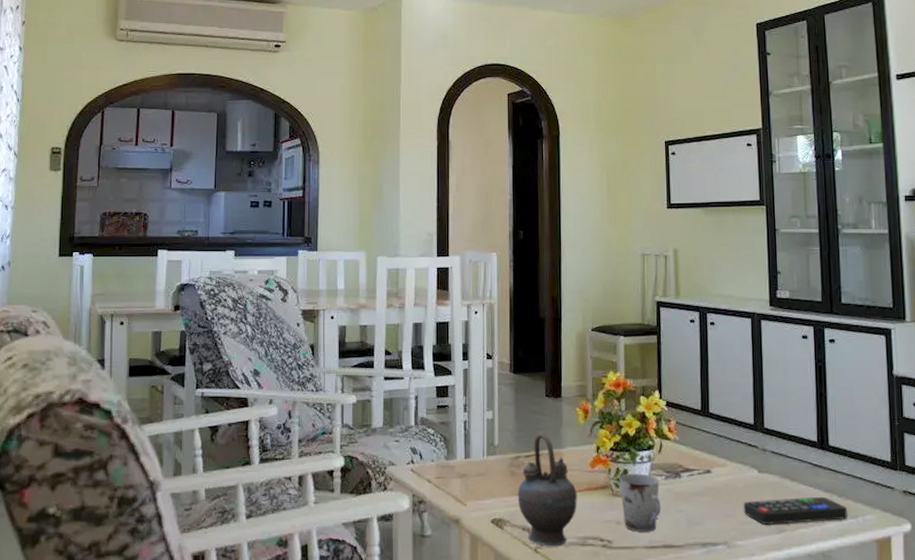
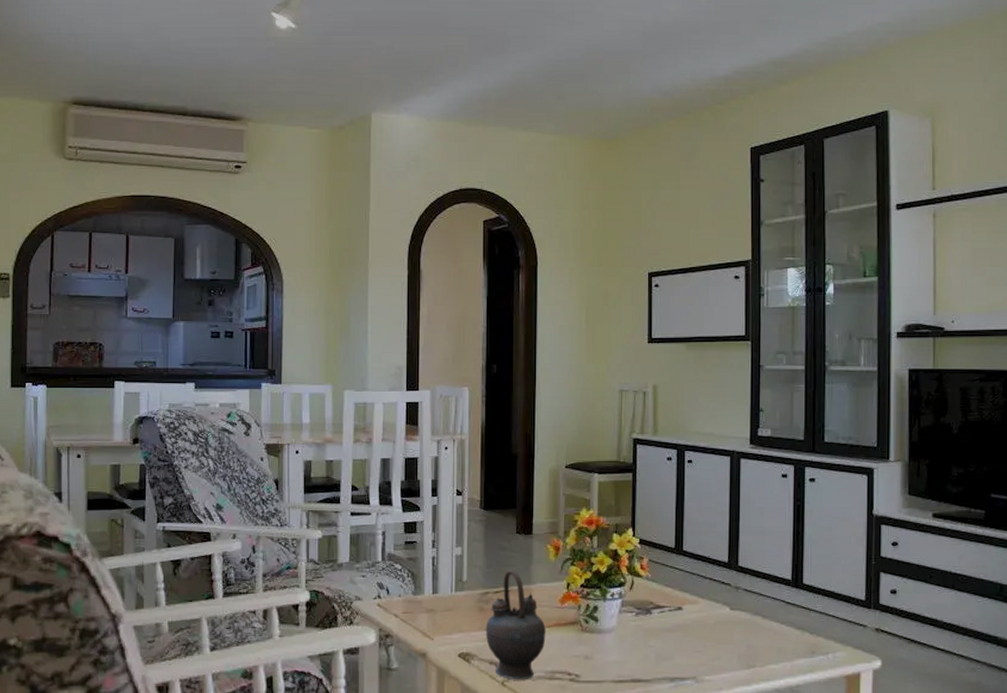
cup: present [619,473,661,532] -> none [589,610,631,667]
remote control: present [743,496,847,524] -> none [713,633,818,660]

